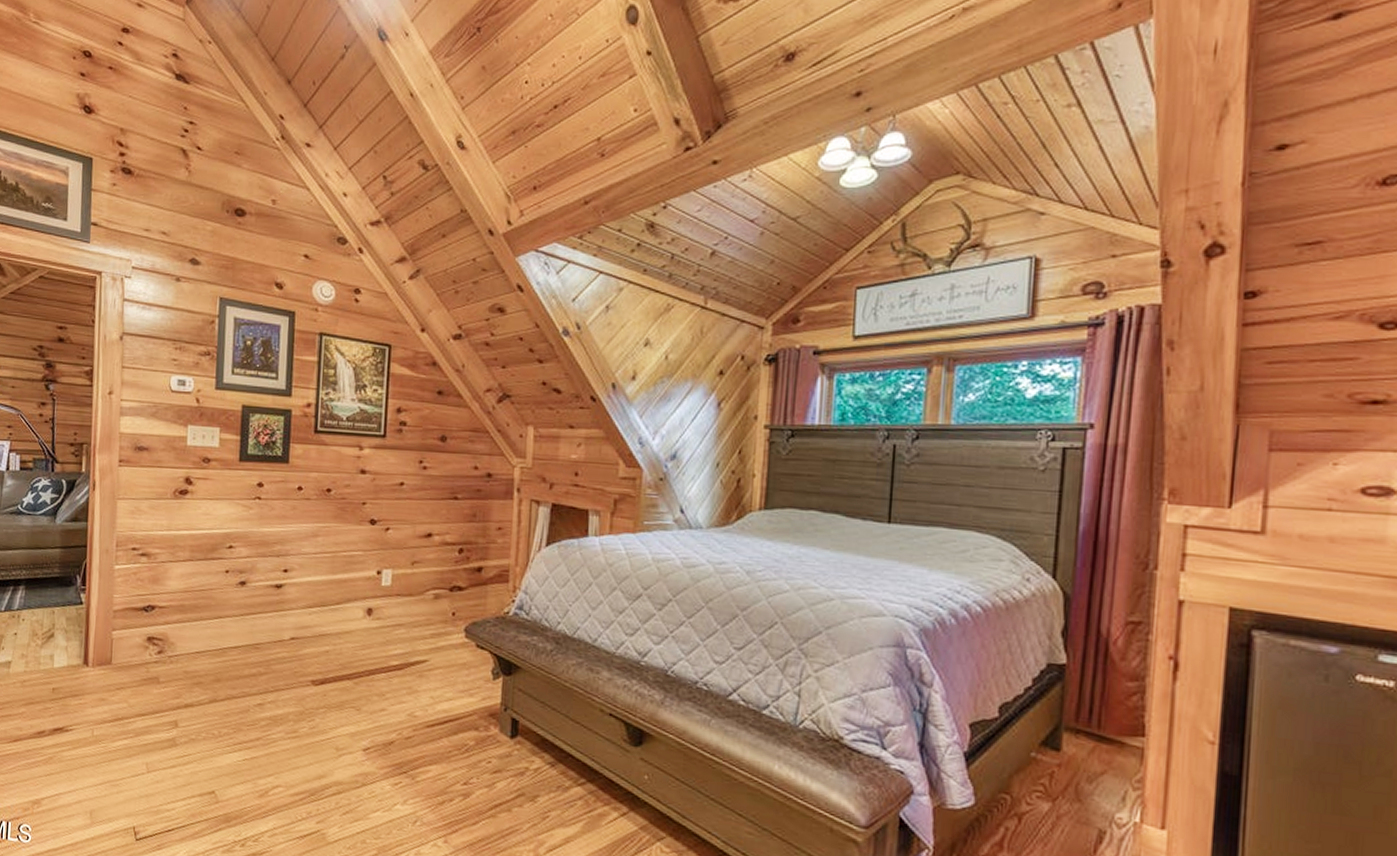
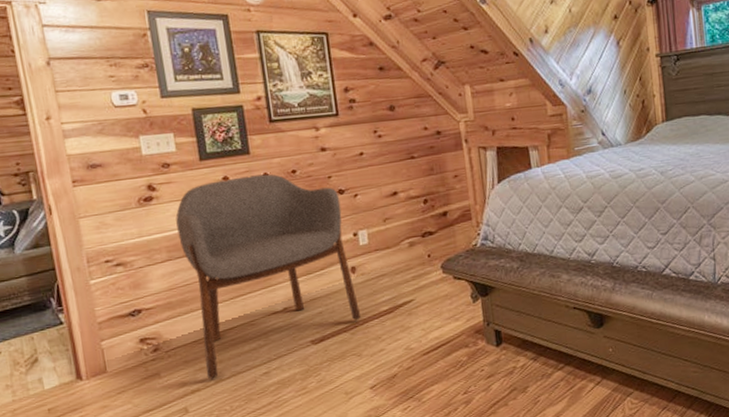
armchair: none [202,485,370,697] -> present [175,174,362,379]

